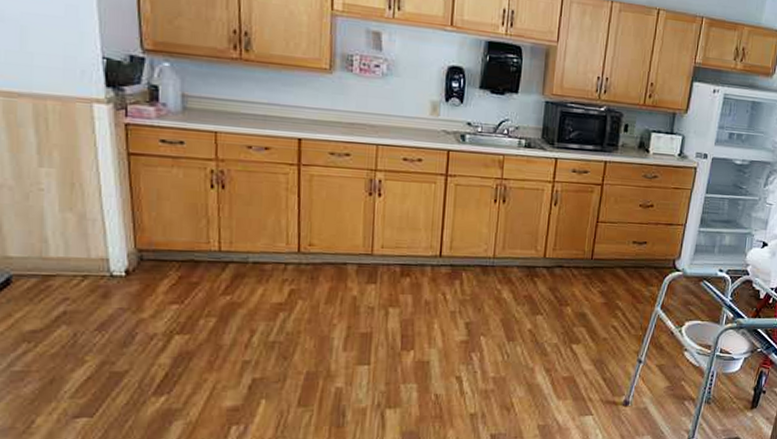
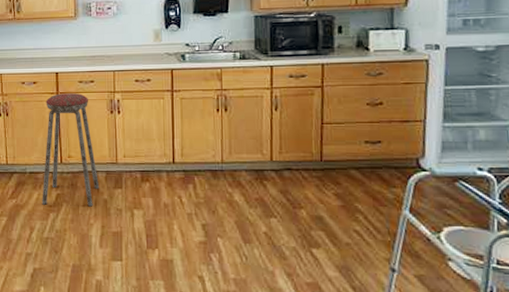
music stool: none [268,165,348,305] -> present [42,93,100,207]

